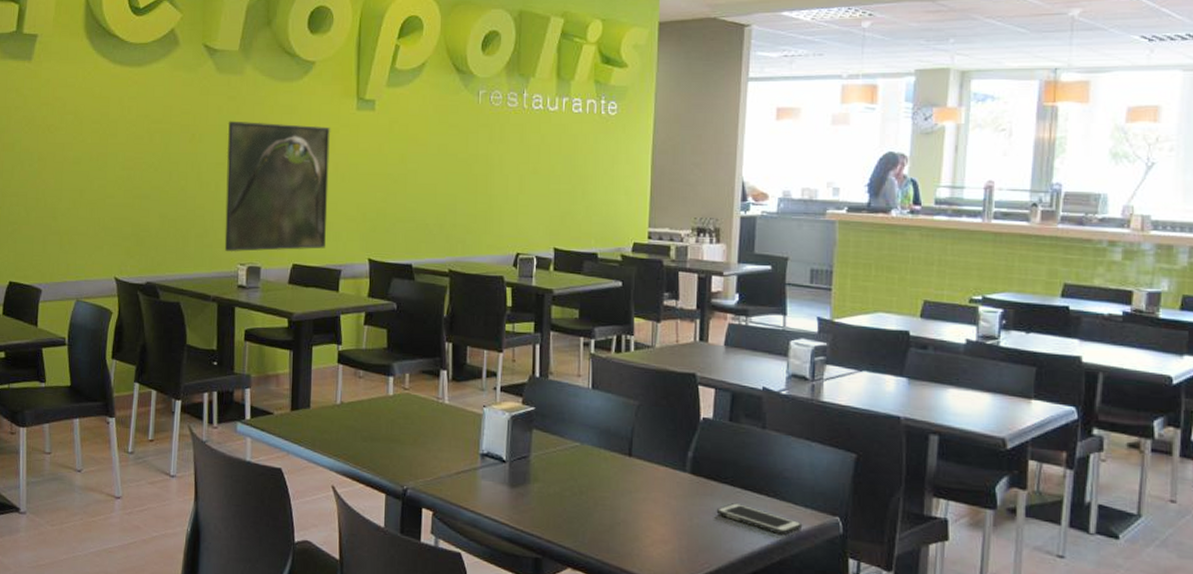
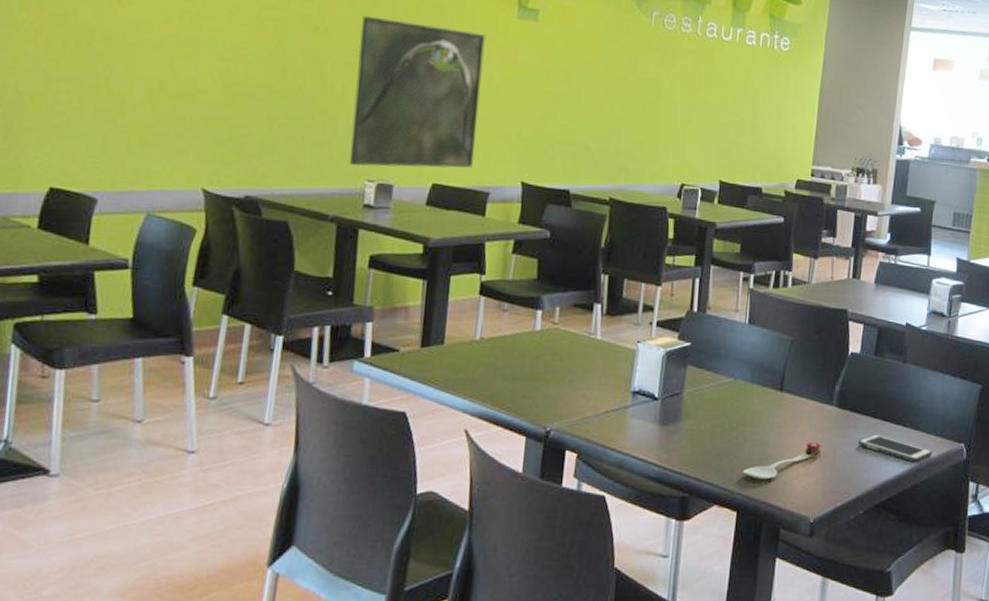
spoon: none [594,508,678,545] -> present [742,441,823,480]

